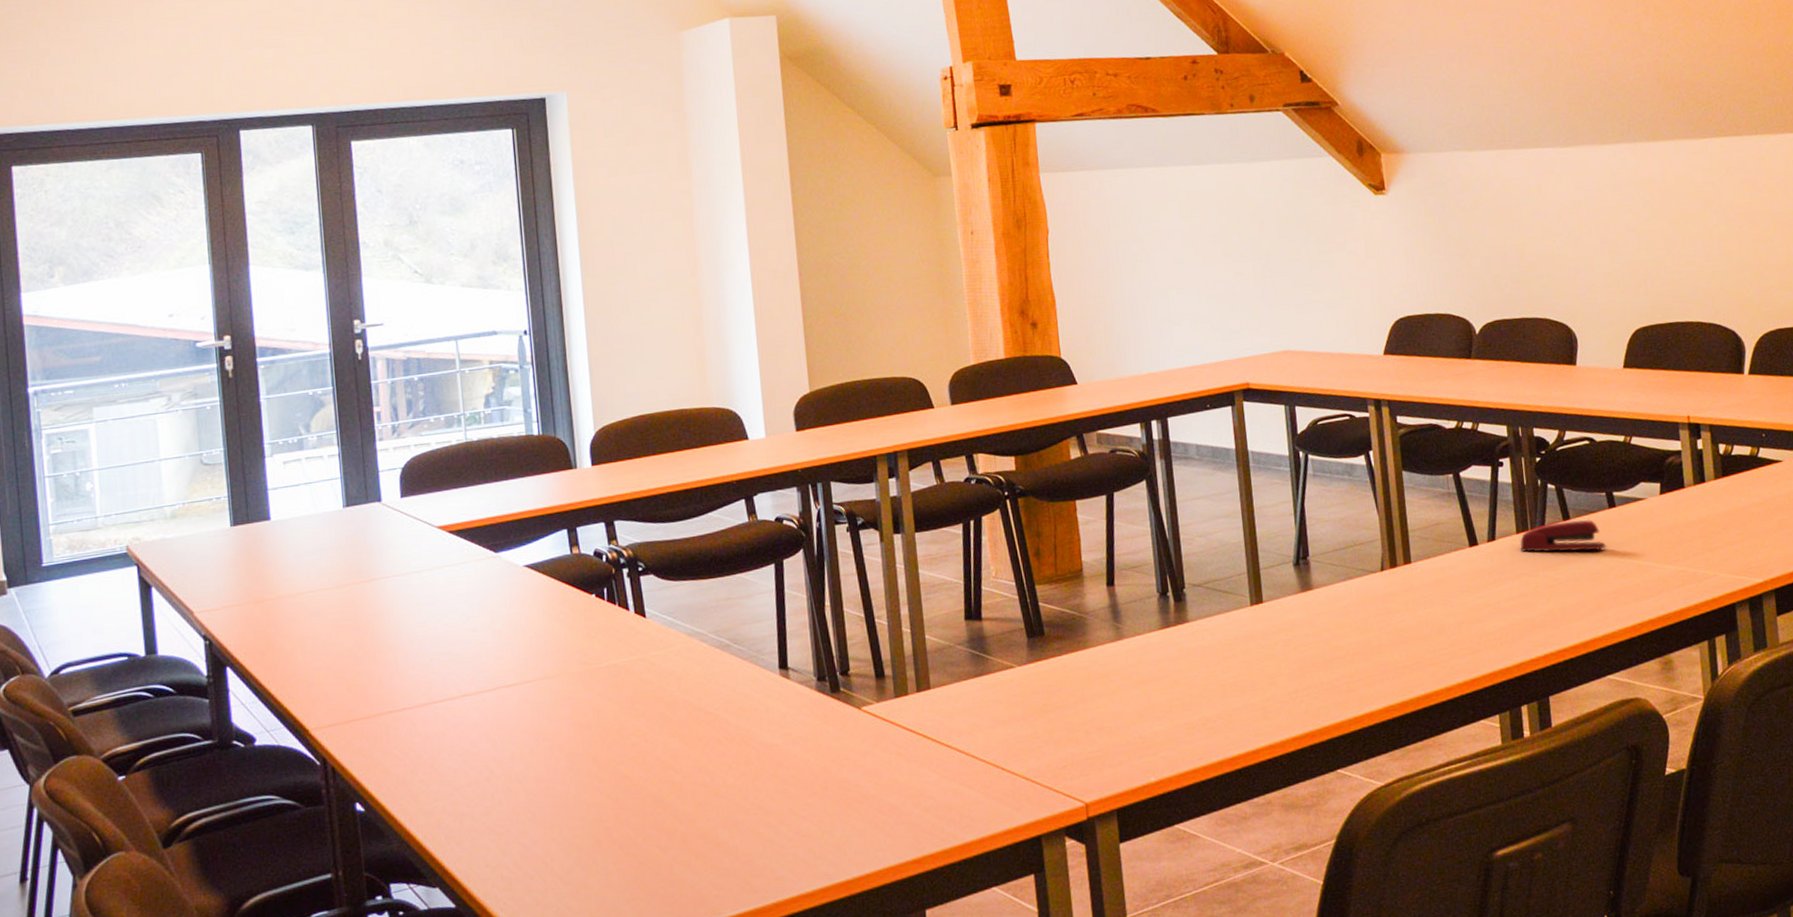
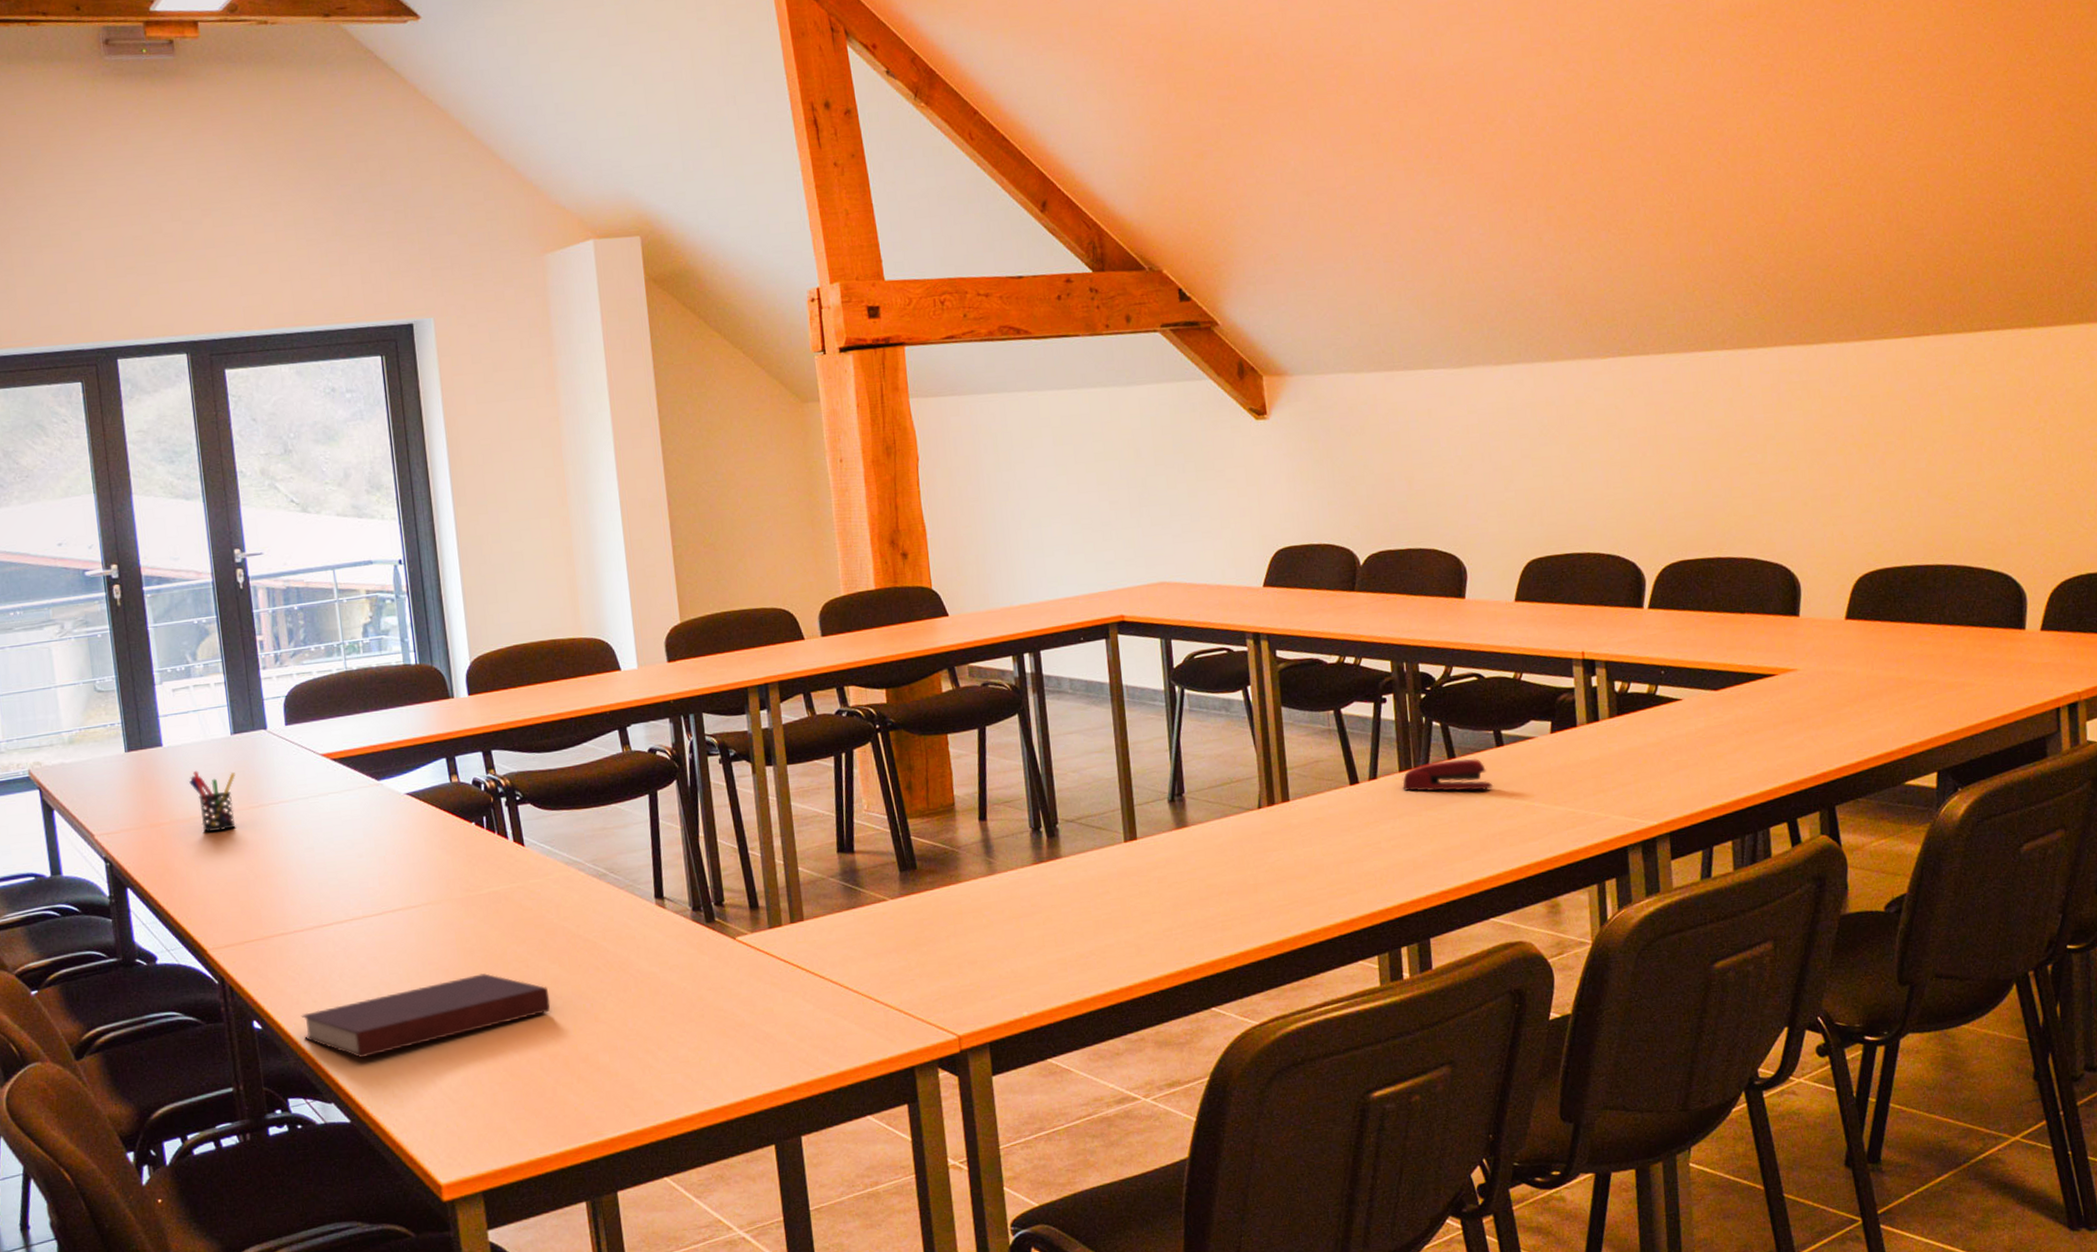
pen holder: none [297,544,346,608] -> present [189,770,236,832]
notebook: none [406,749,669,840] -> present [301,973,551,1058]

